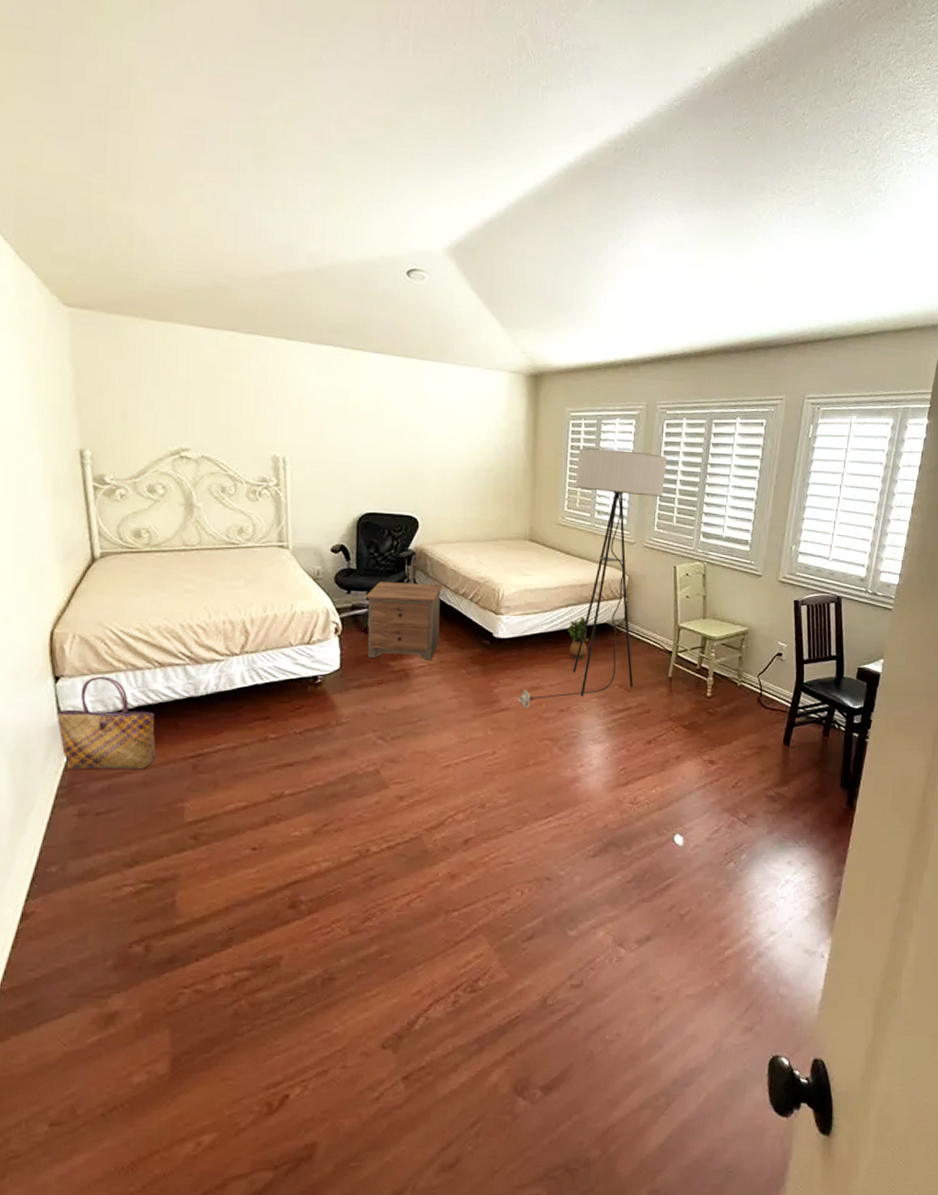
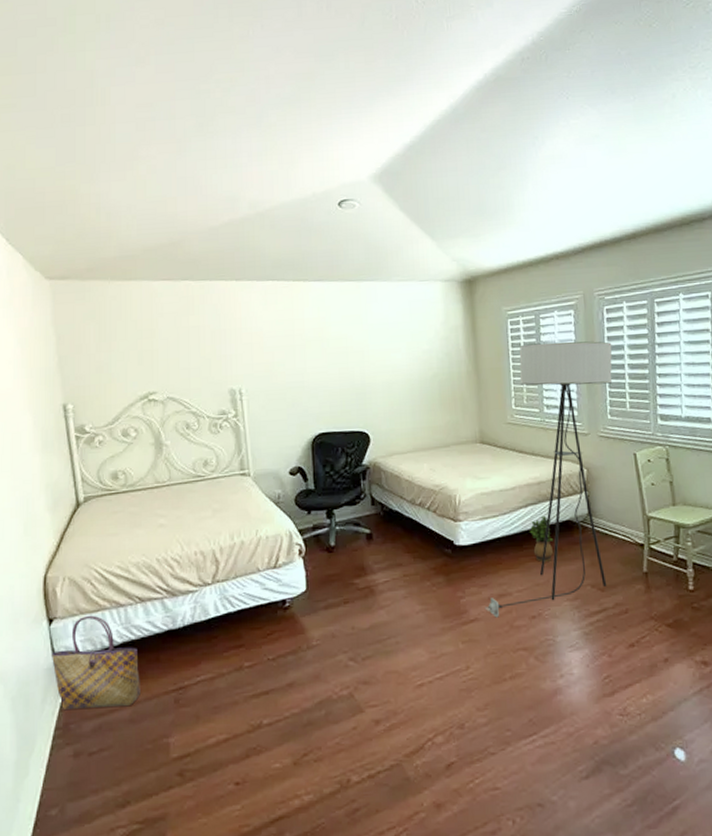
nightstand: present [365,582,443,660] -> none [325,496,401,577]

